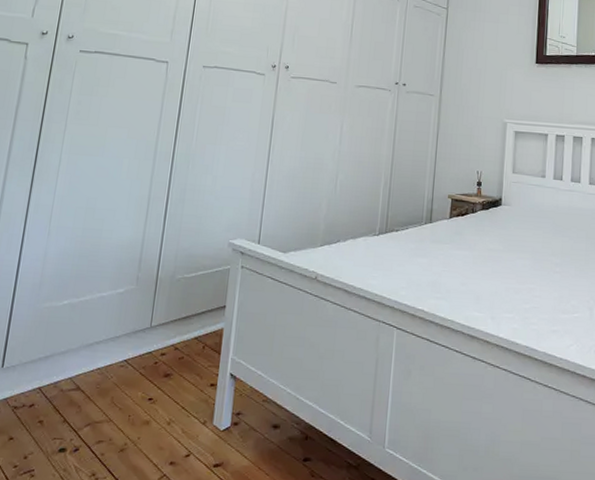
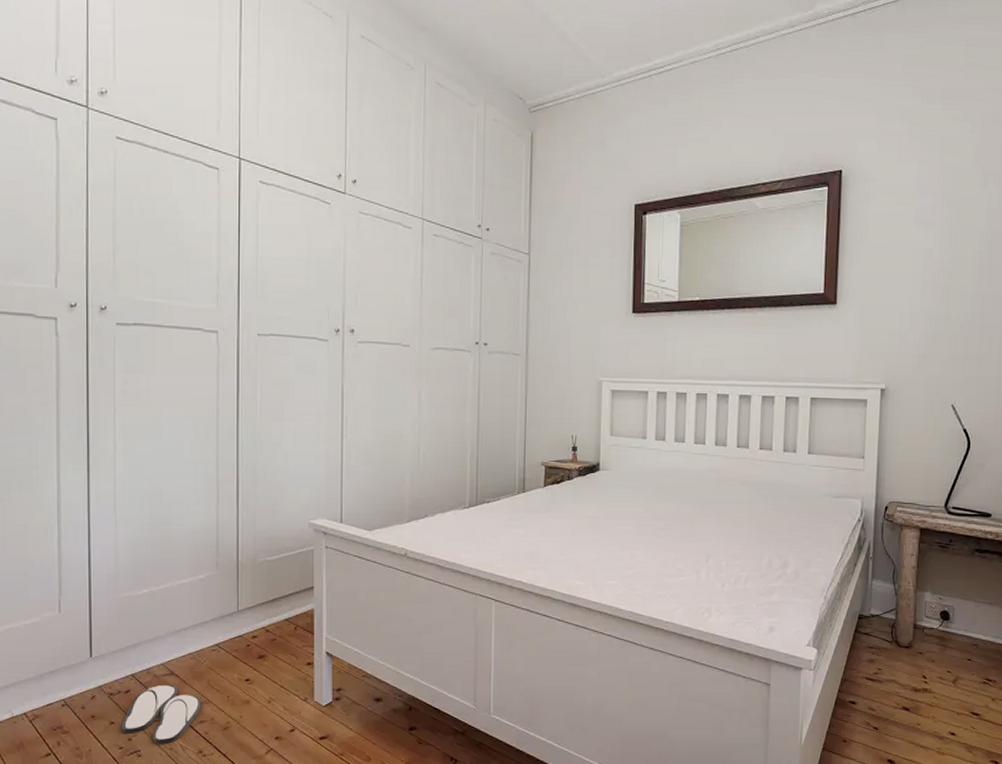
slippers: none [19,400,103,464] -> present [121,685,202,744]

